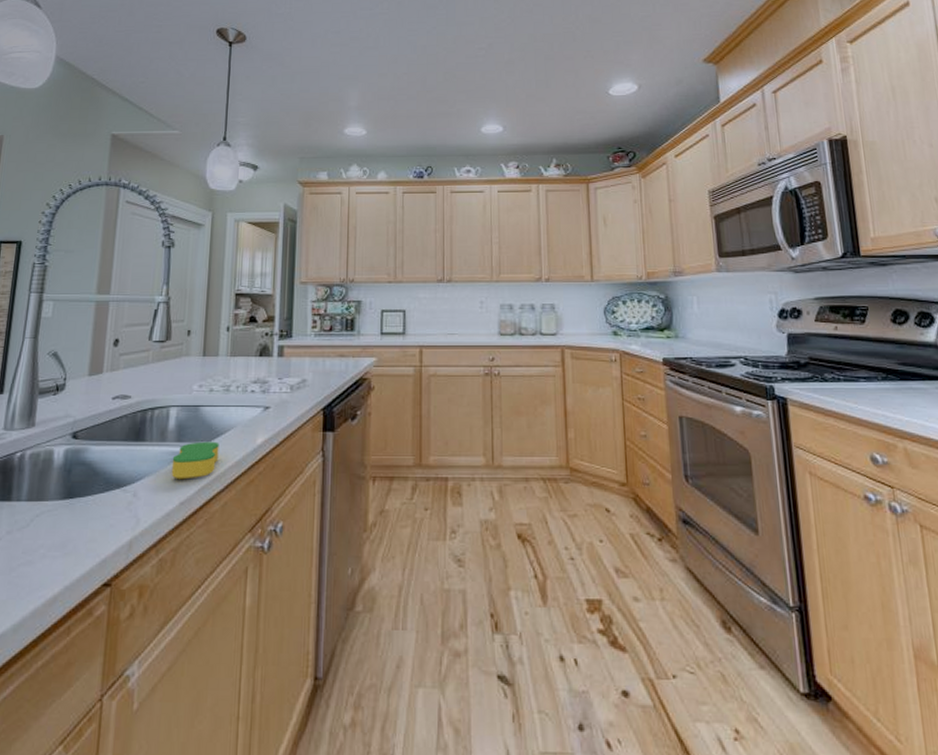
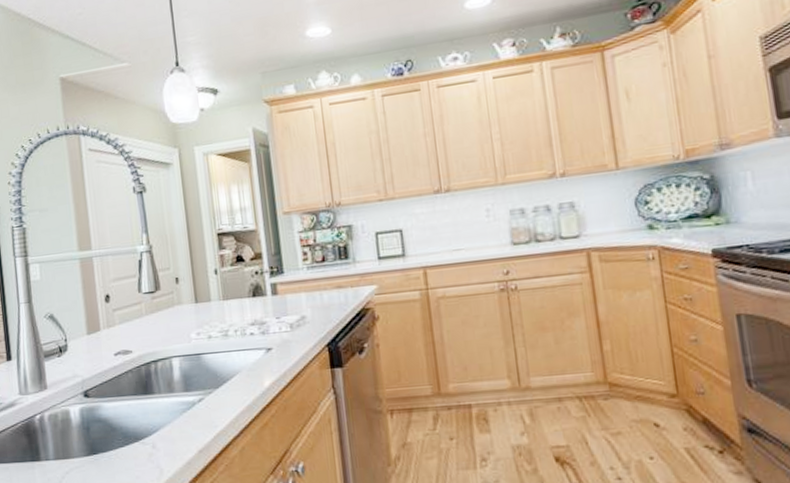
sponge: present [171,441,219,480] -> none [183,388,229,429]

